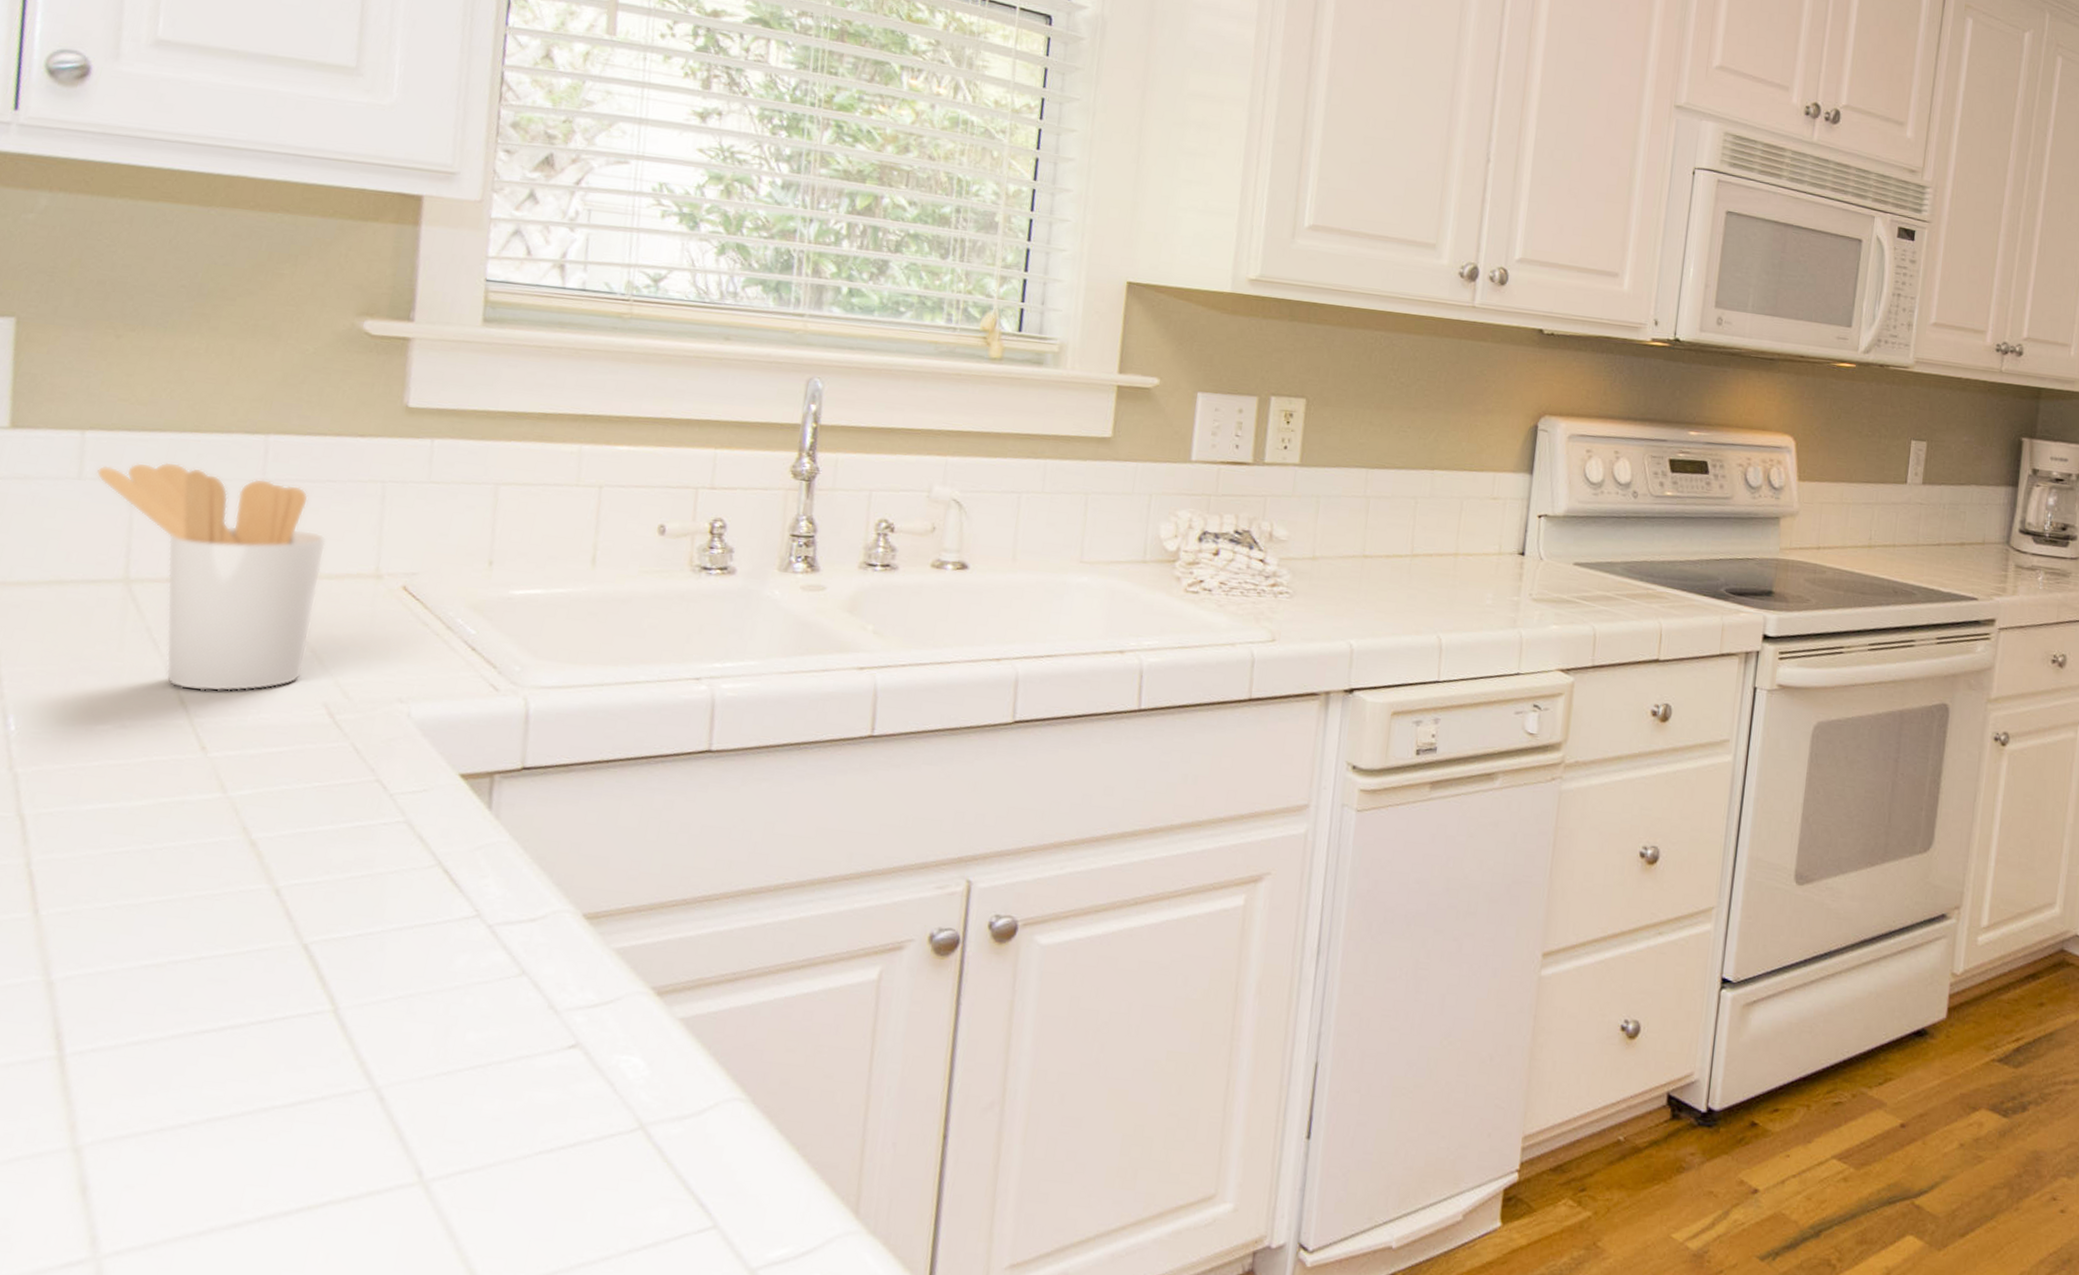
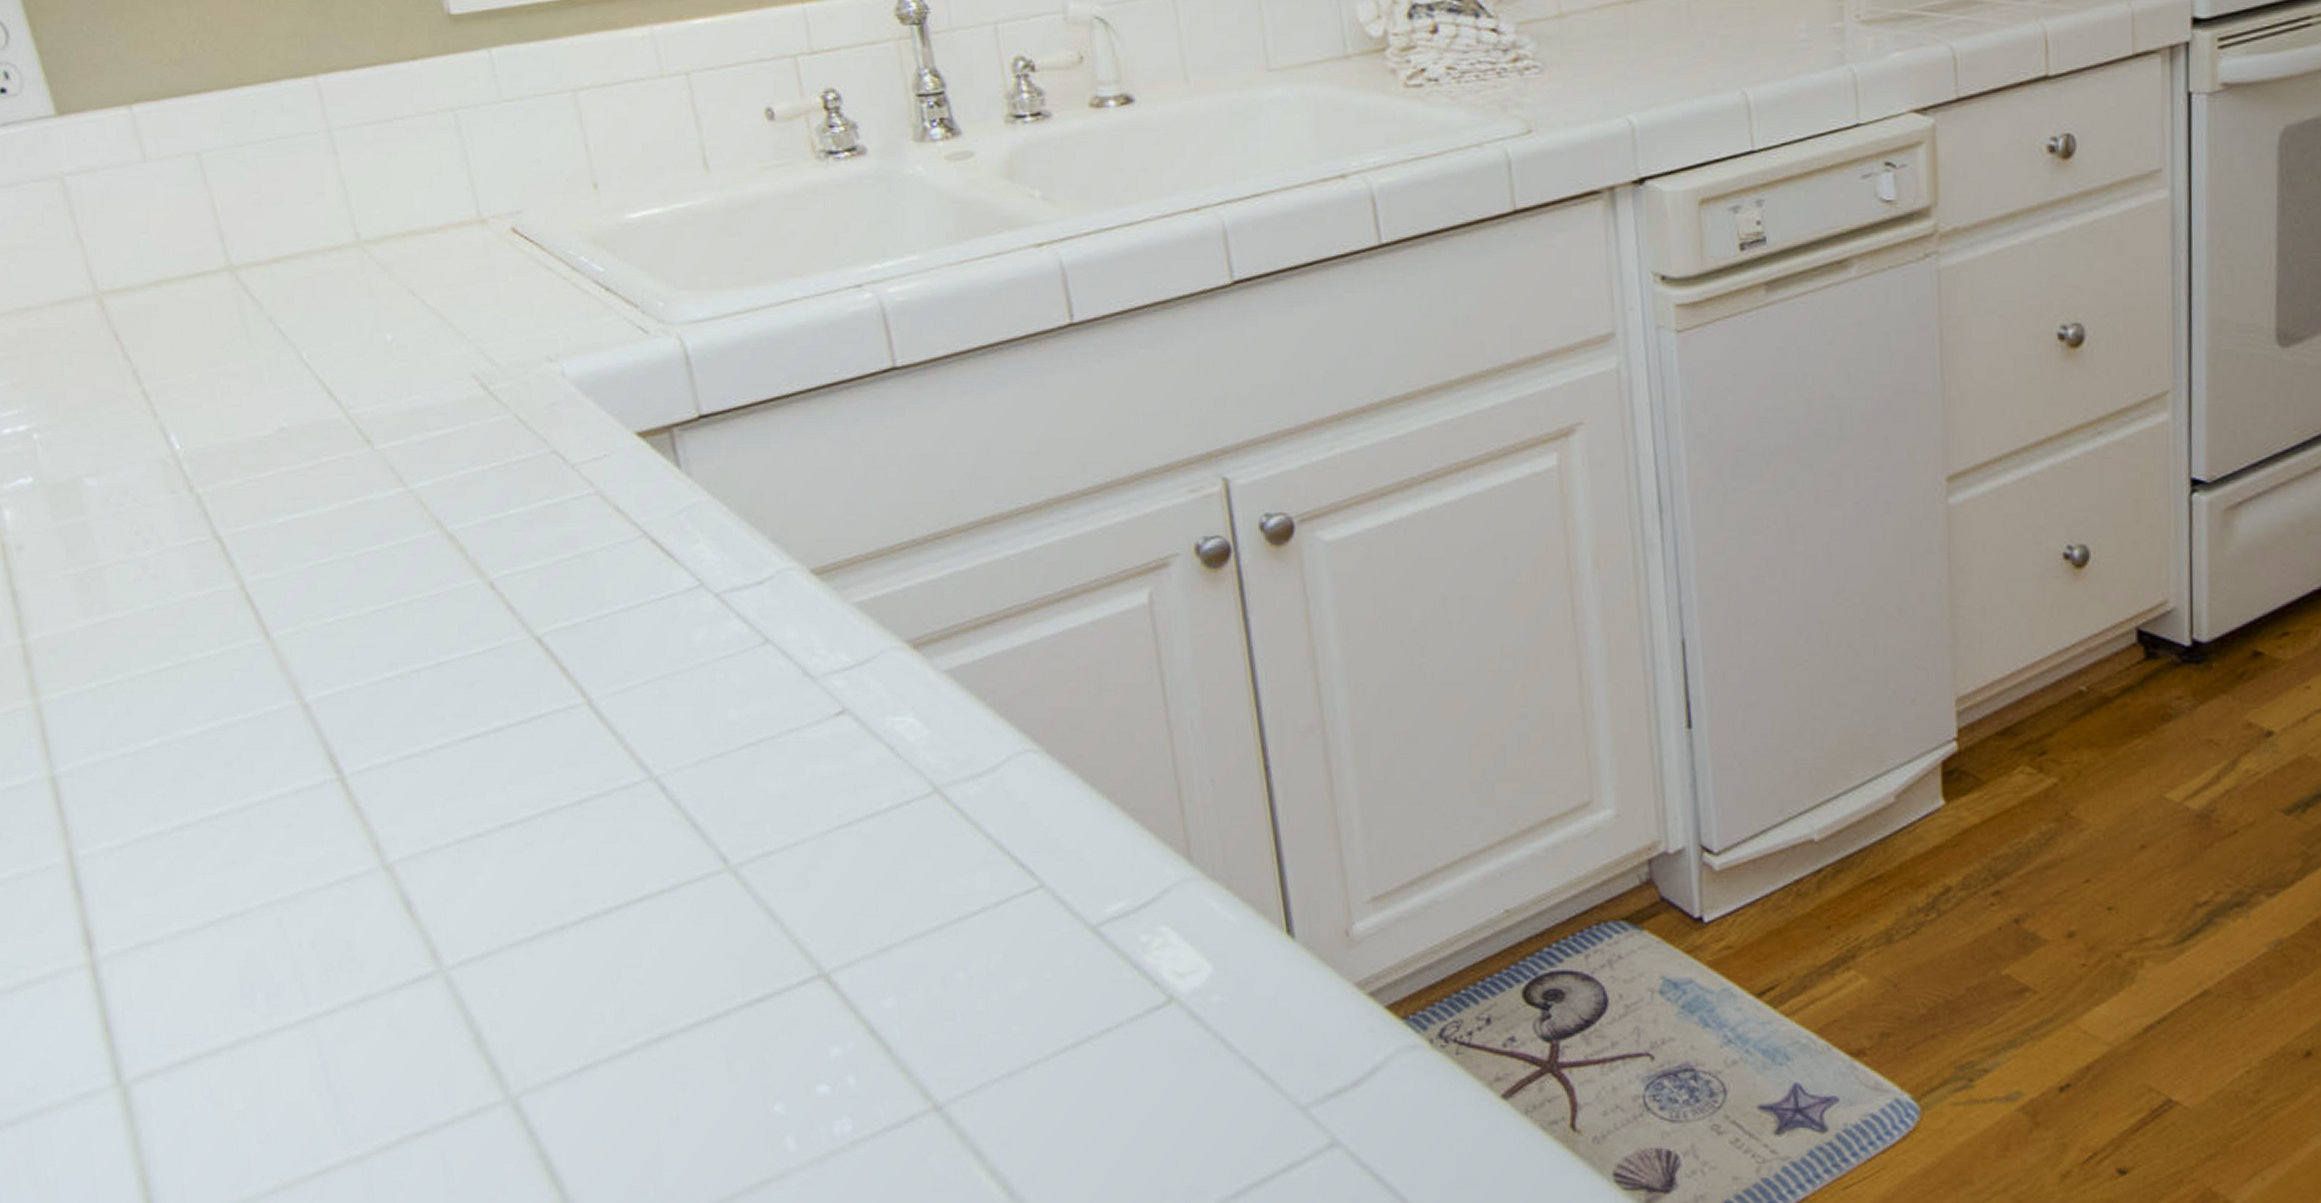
utensil holder: present [96,462,327,692] -> none [158,125,439,379]

